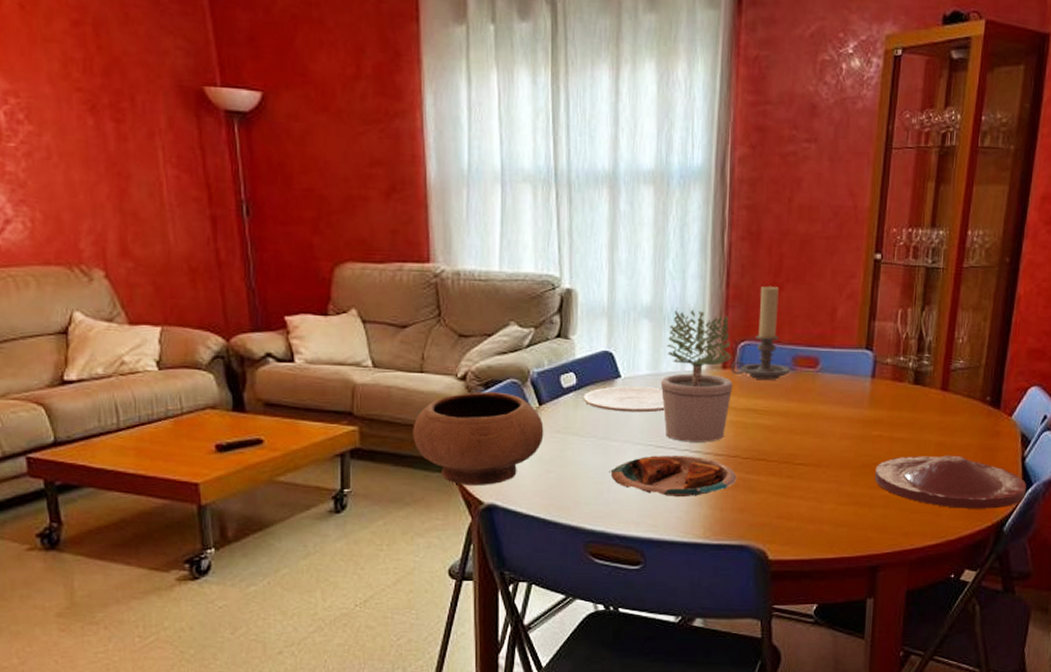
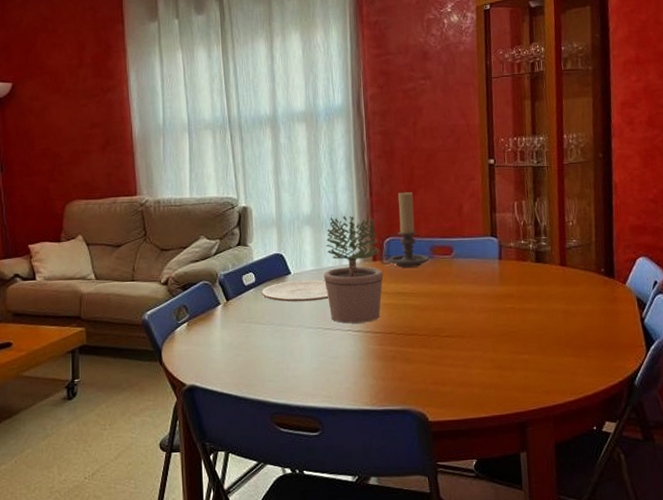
bowl: present [413,391,544,486] -> none [127,292,232,371]
plate: present [609,455,737,498] -> none [286,335,394,371]
plate: present [874,455,1026,509] -> none [512,320,650,367]

